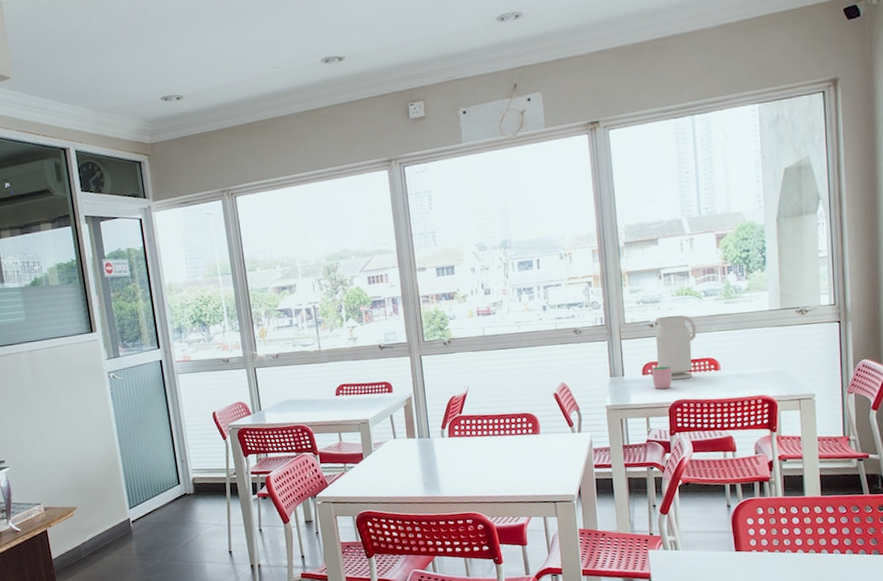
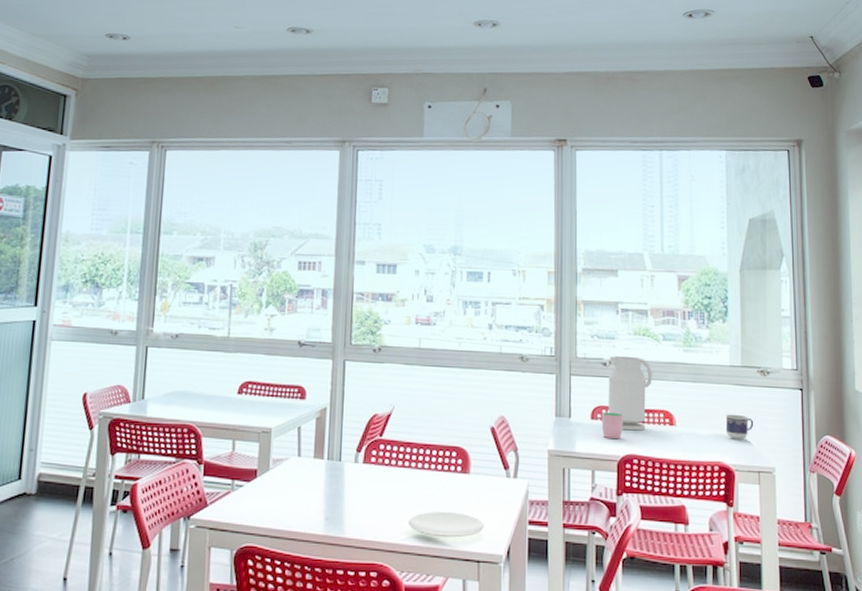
plate: none [492,466,557,487] -> present [407,512,484,538]
cup: none [766,352,794,375] -> present [725,414,754,440]

